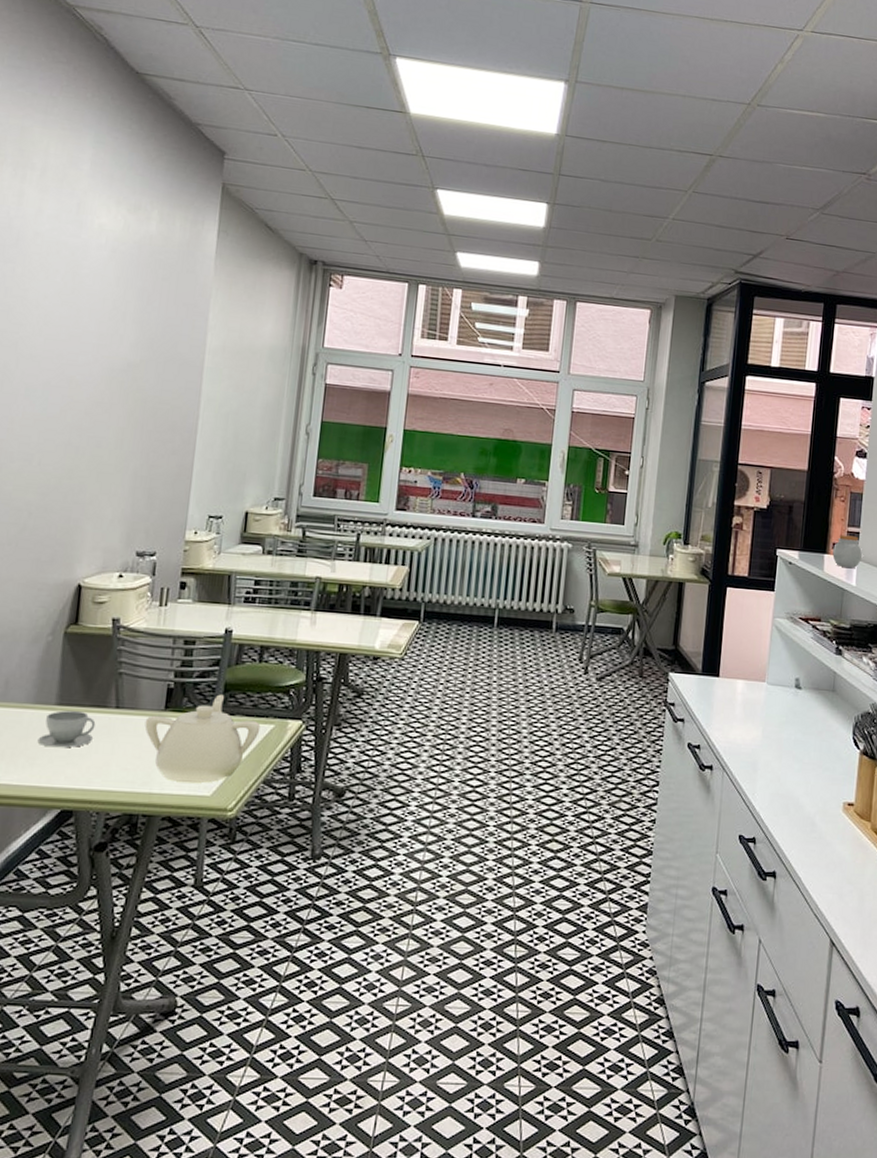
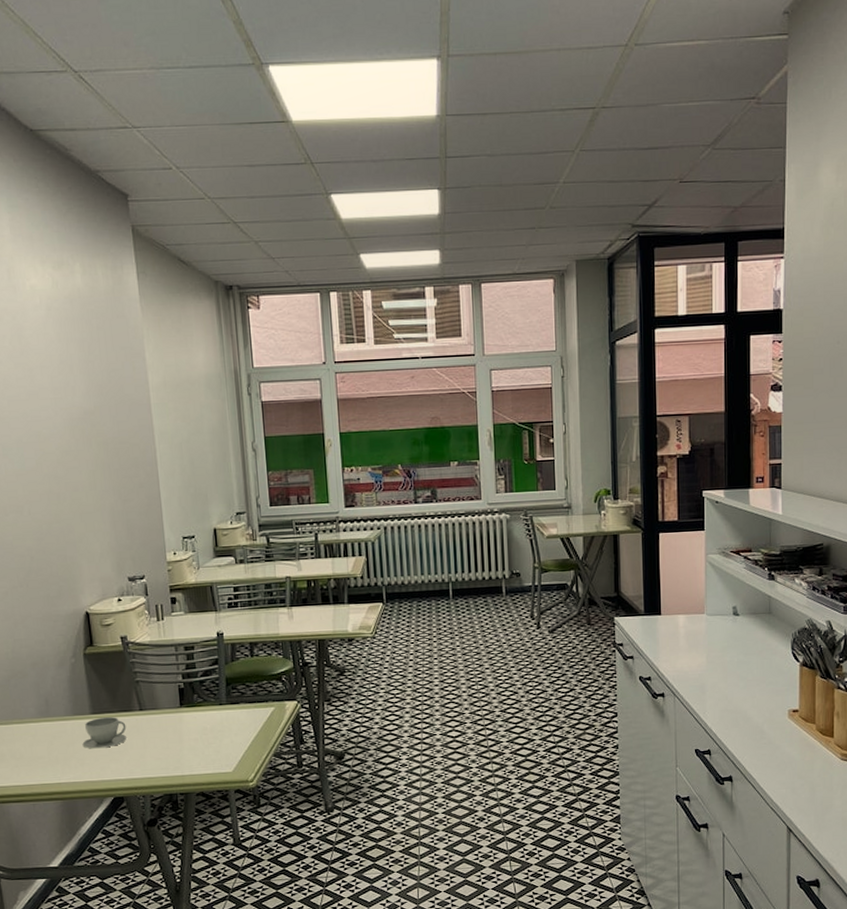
teapot: present [144,694,261,783] -> none [166,688,263,764]
jar: present [832,534,863,568] -> none [757,467,786,498]

